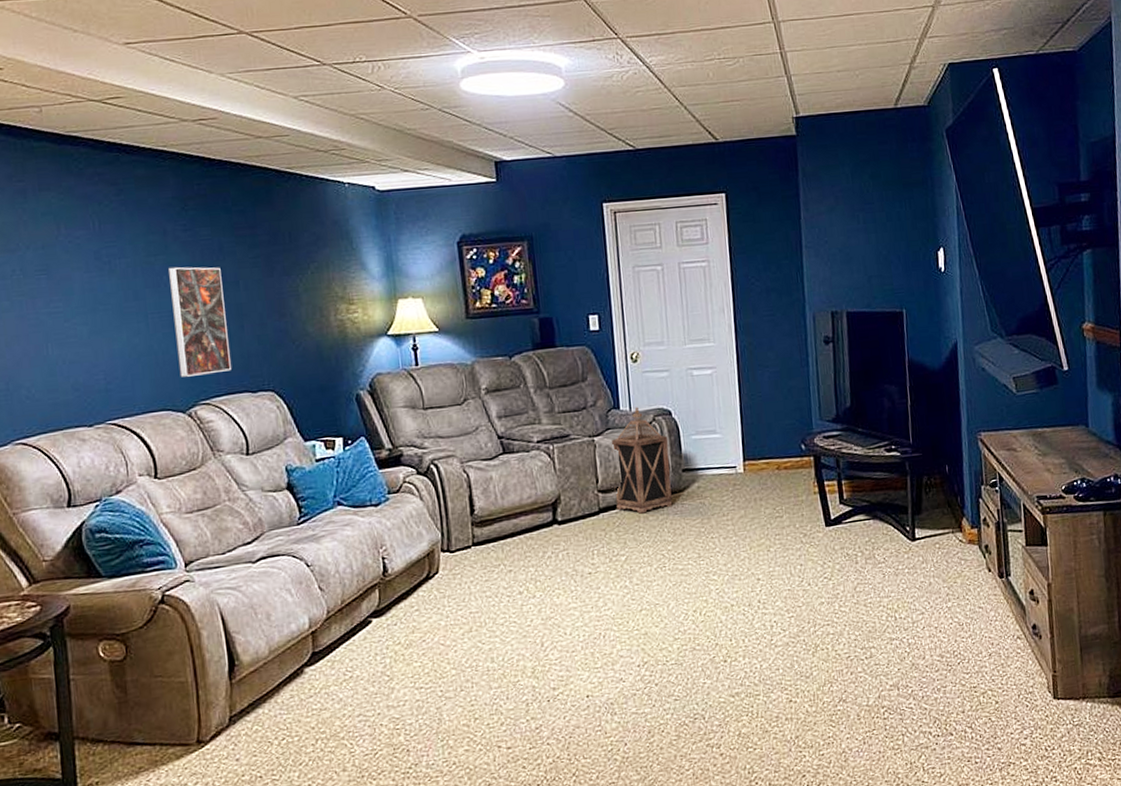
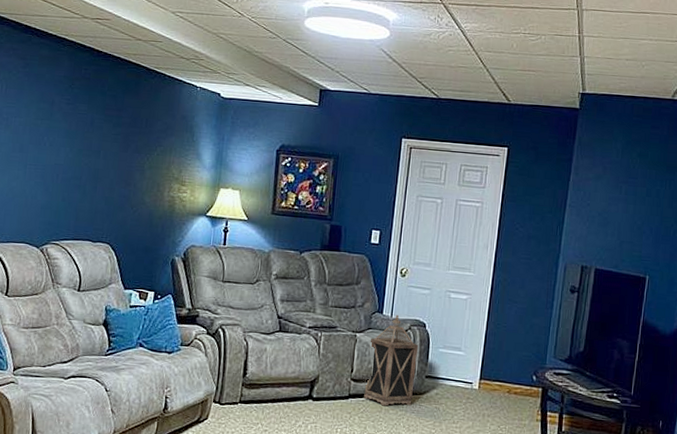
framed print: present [169,267,231,377] -> none [41,131,89,221]

